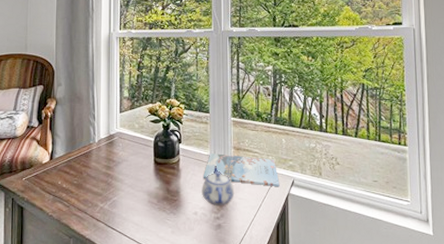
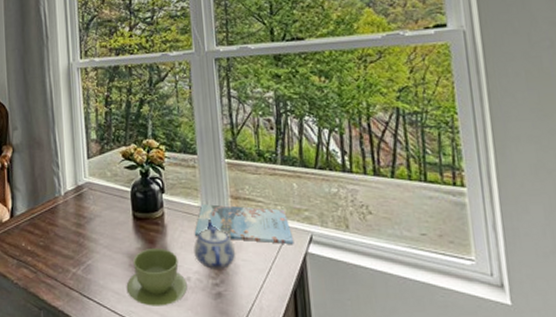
teacup: none [144,187,194,235] -> present [126,247,187,306]

